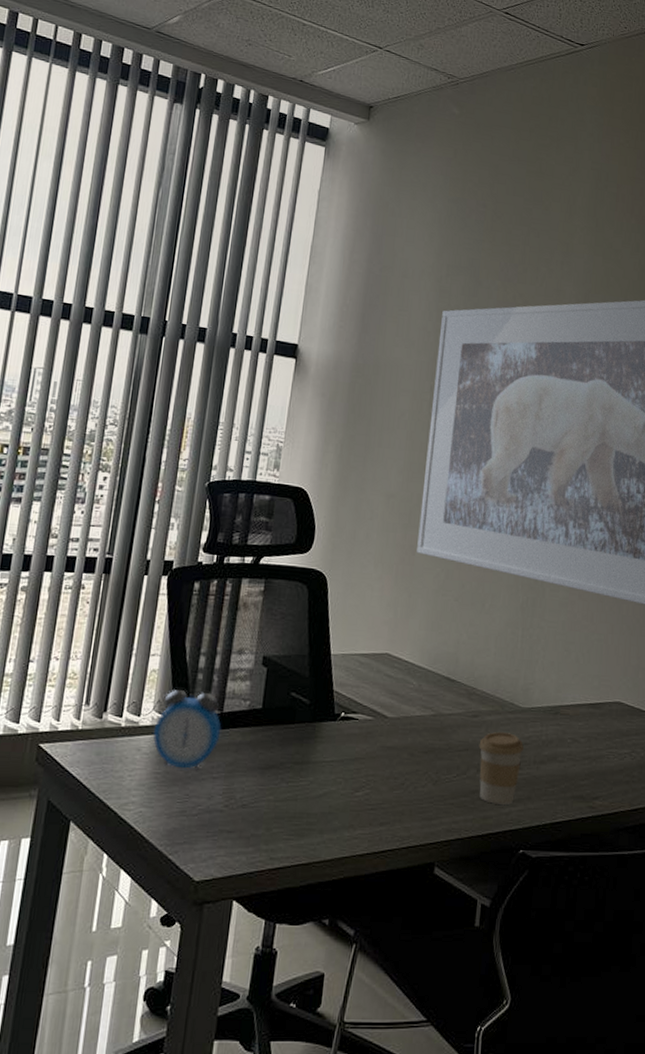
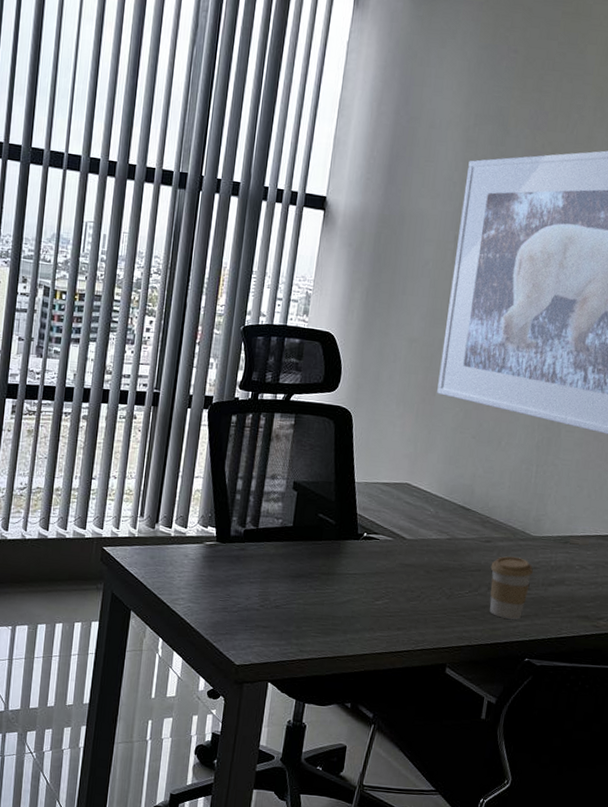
alarm clock: present [153,690,221,769] -> none [198,507,257,575]

